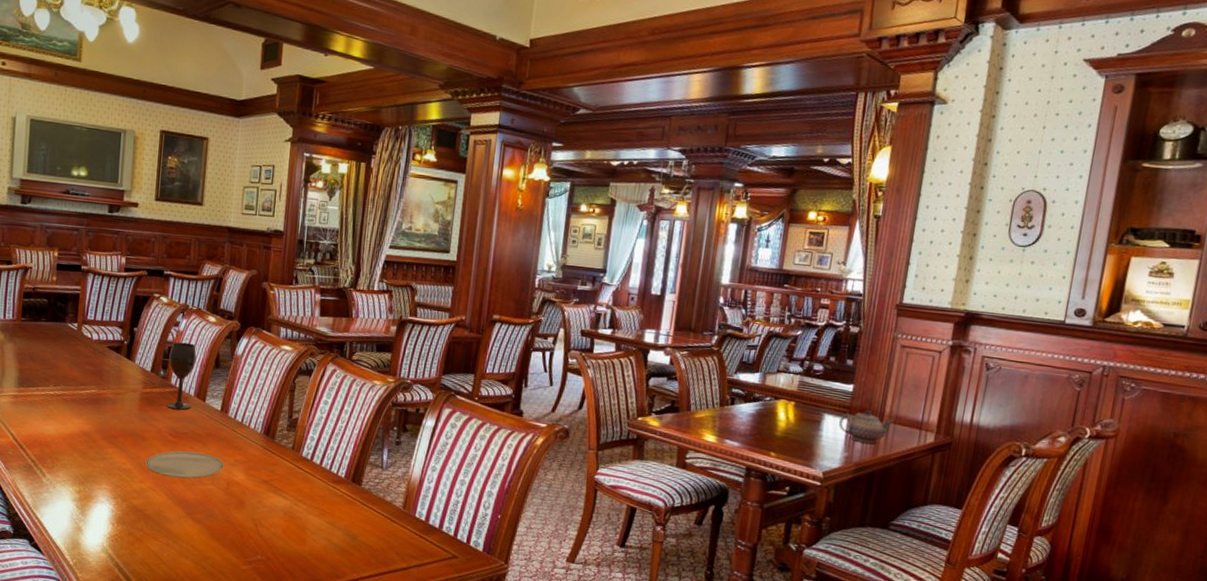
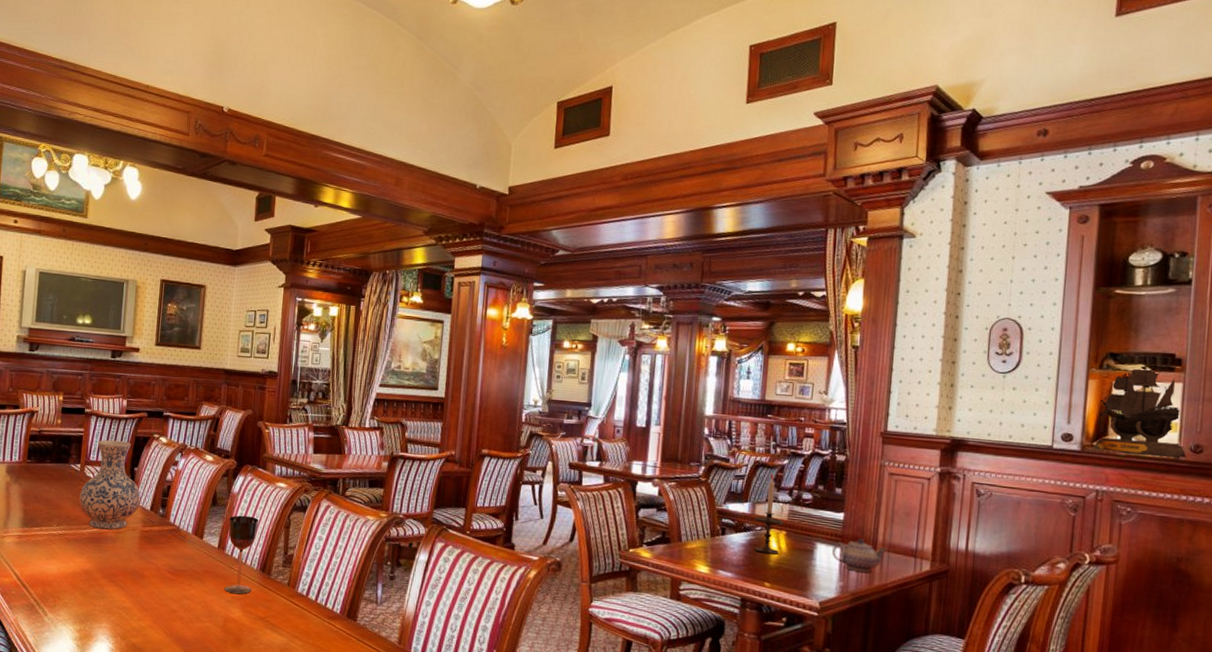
vase: none [76,298,141,391] -> present [78,440,141,530]
plate: present [145,451,225,479] -> none [144,588,222,617]
wine glass: present [166,342,197,410] -> none [165,481,195,548]
wineglass: none [227,378,263,458] -> present [224,515,259,595]
candlestick: none [763,343,793,426] -> present [755,472,784,556]
ship model: none [1104,241,1194,335] -> present [1093,365,1186,458]

